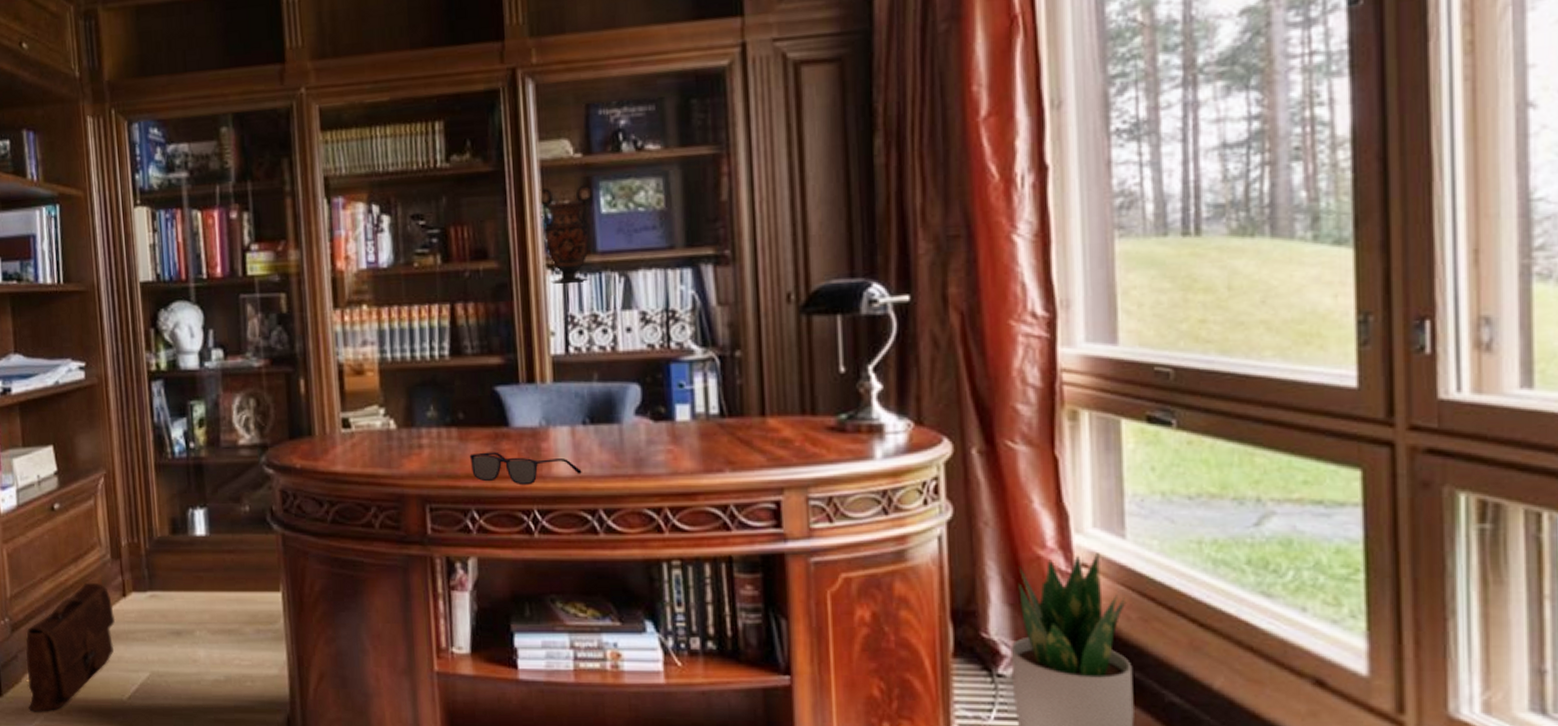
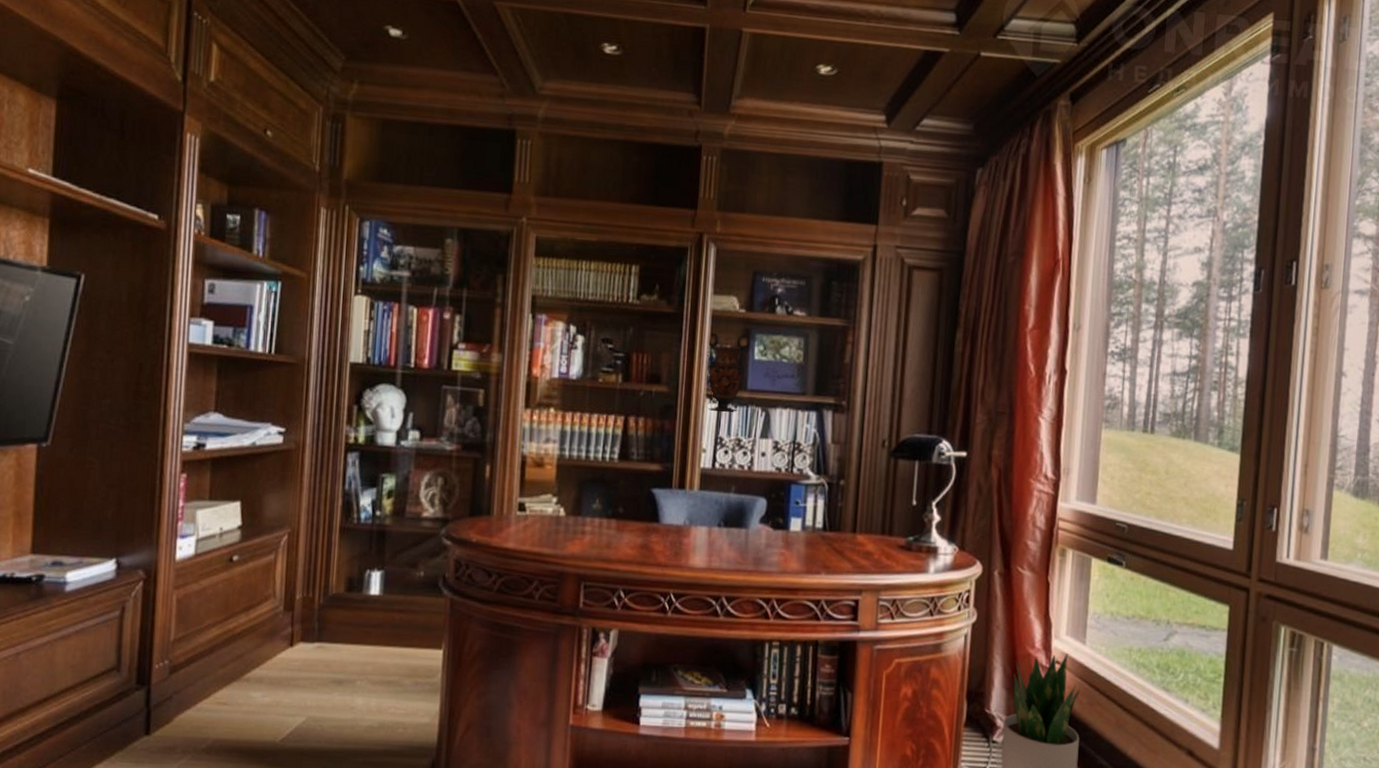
briefcase: present [25,582,116,712] -> none [176,631,280,752]
eyeglasses: present [469,452,582,486] -> none [623,542,713,573]

